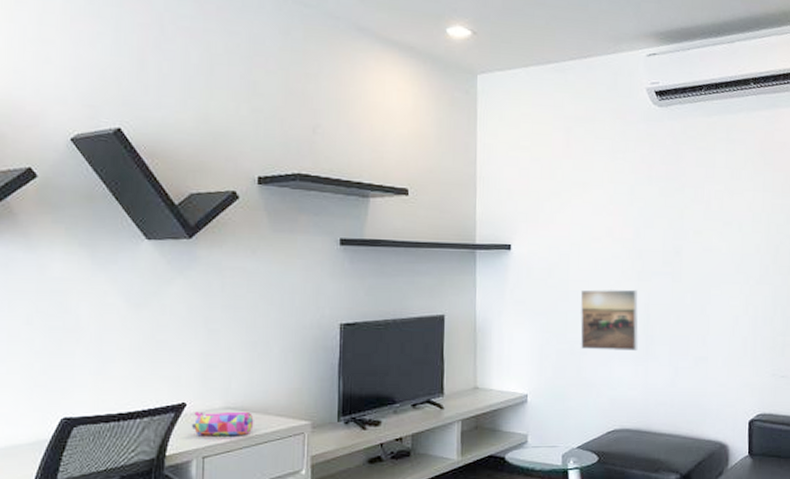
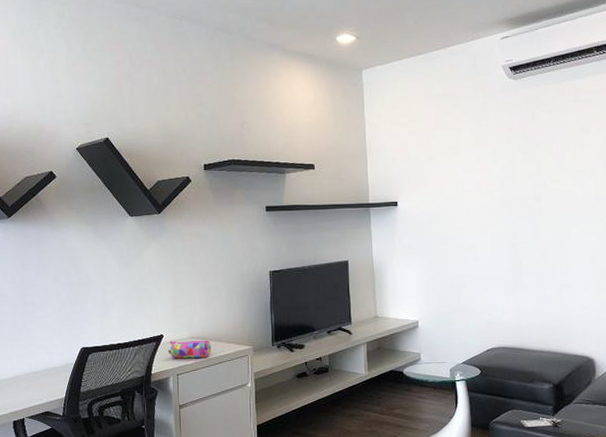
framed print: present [580,289,638,351] -> none [457,231,509,283]

